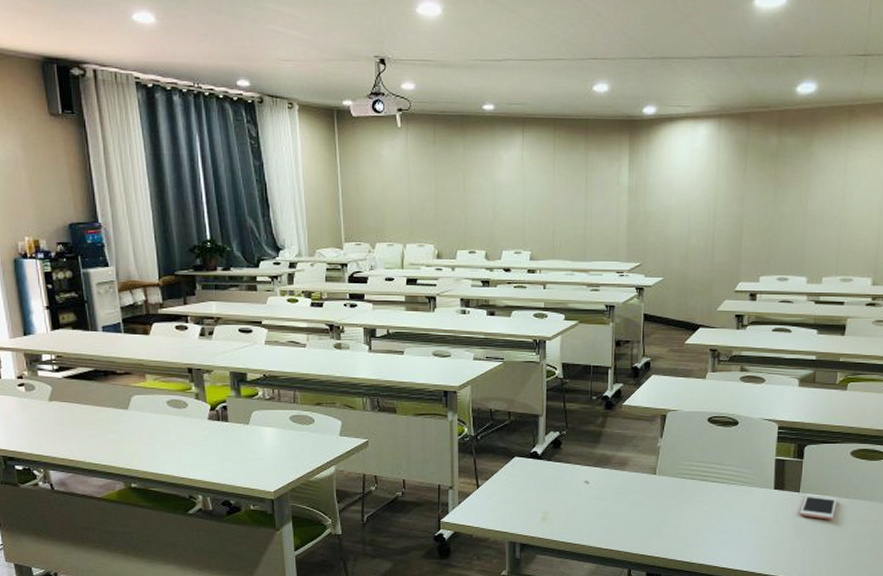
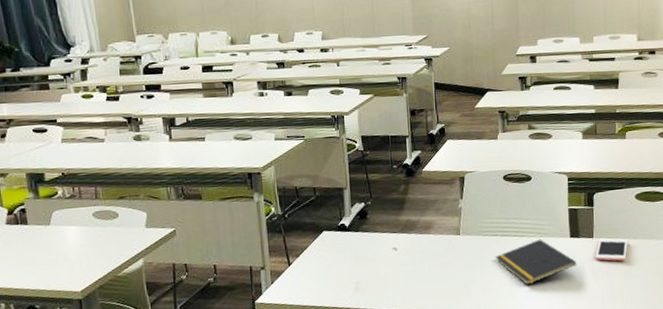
notepad: none [691,487,779,534] -> present [495,239,577,285]

